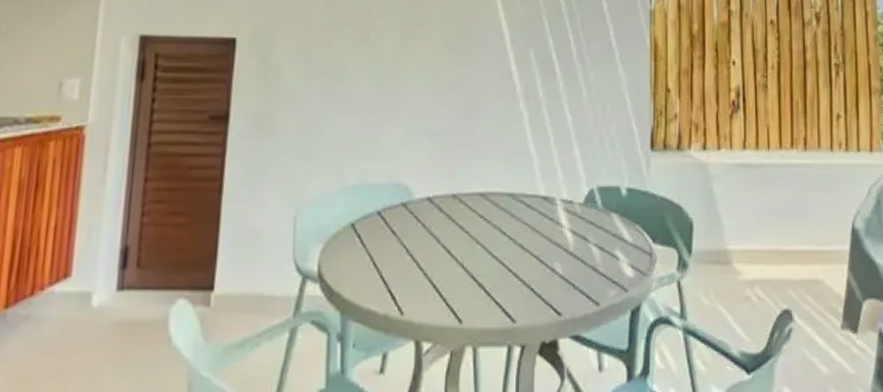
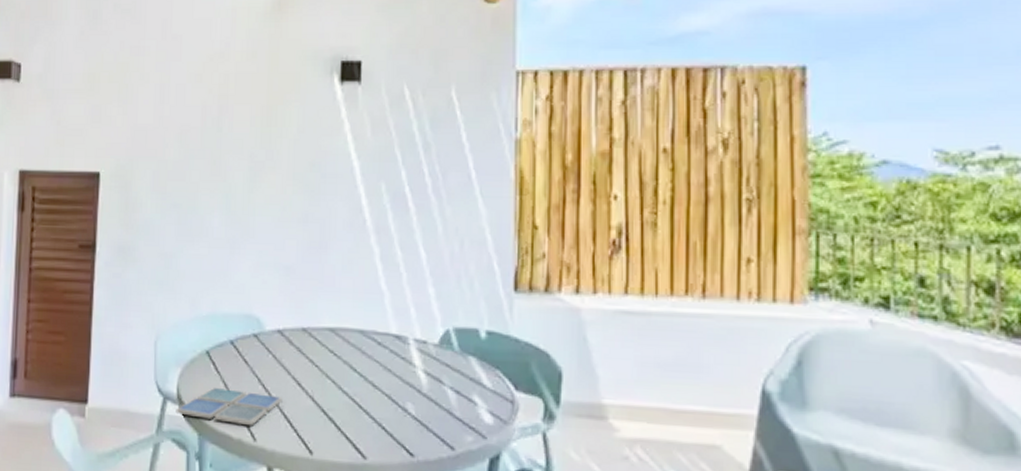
drink coaster: none [316,261,432,300] -> present [175,387,283,426]

